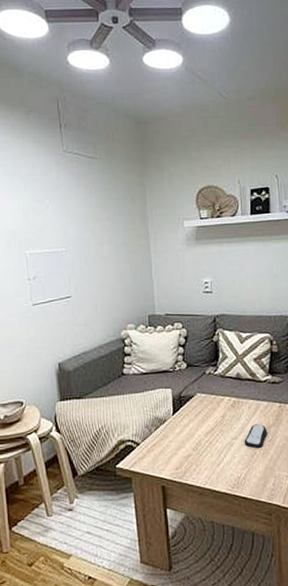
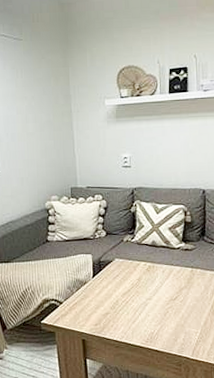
remote control: present [244,424,267,449] -> none [157,287,179,308]

